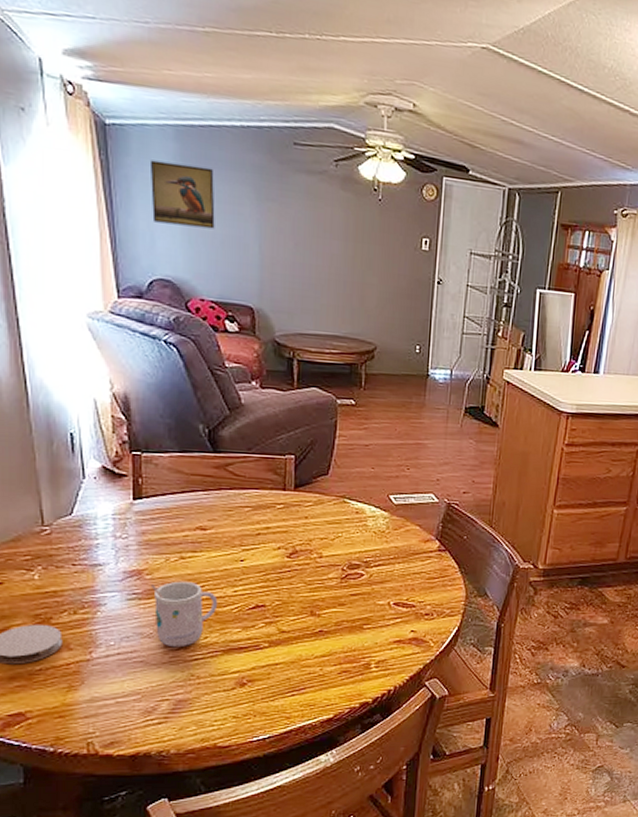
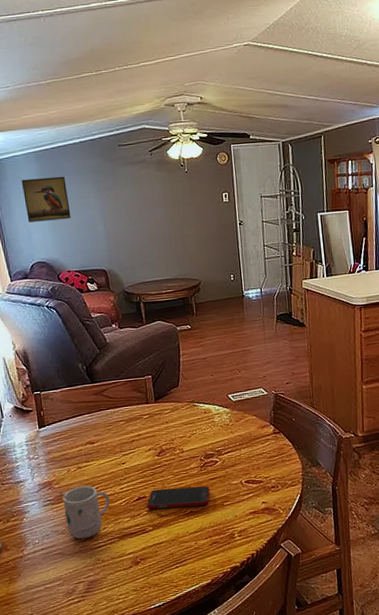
cell phone: none [265,598,349,625] -> present [147,486,210,510]

